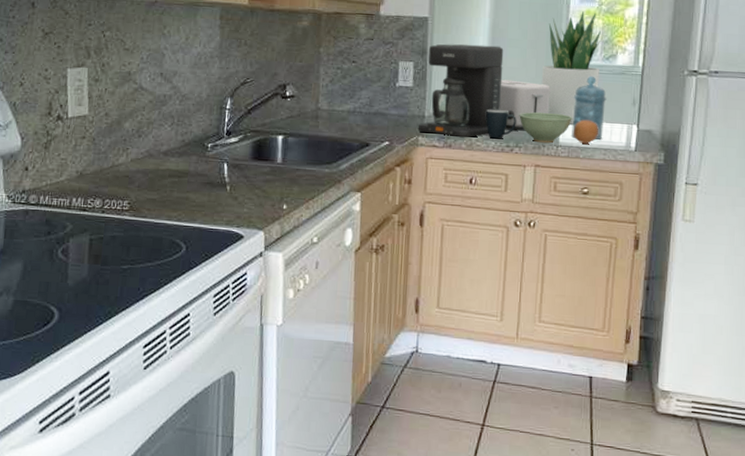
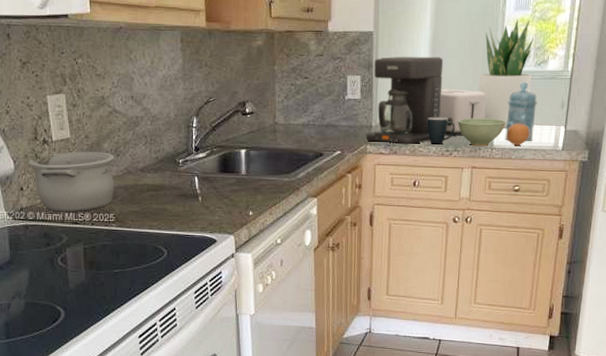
cooking pot: none [37,130,136,197] -> present [27,151,115,212]

